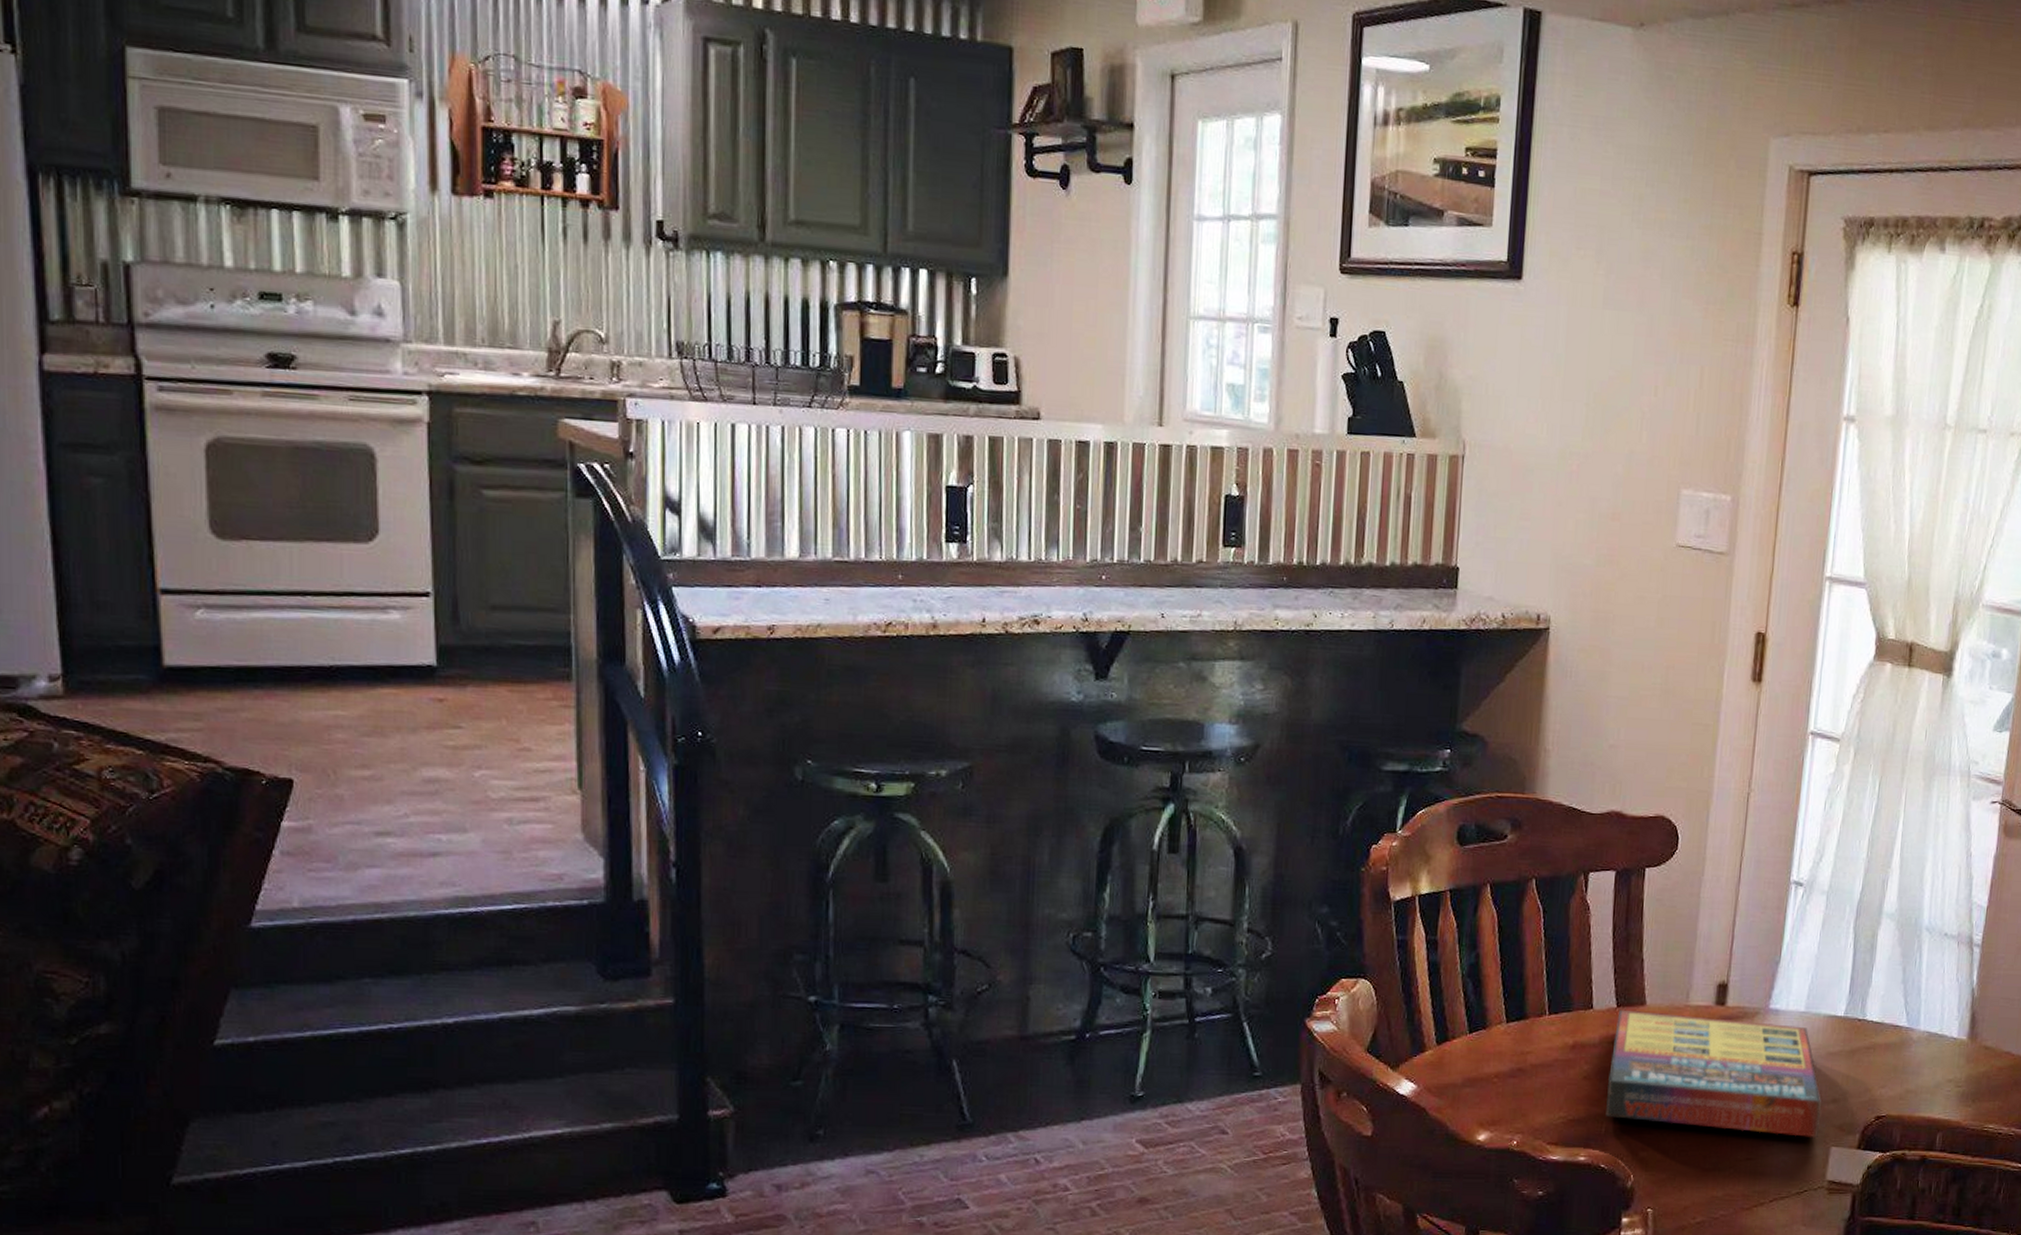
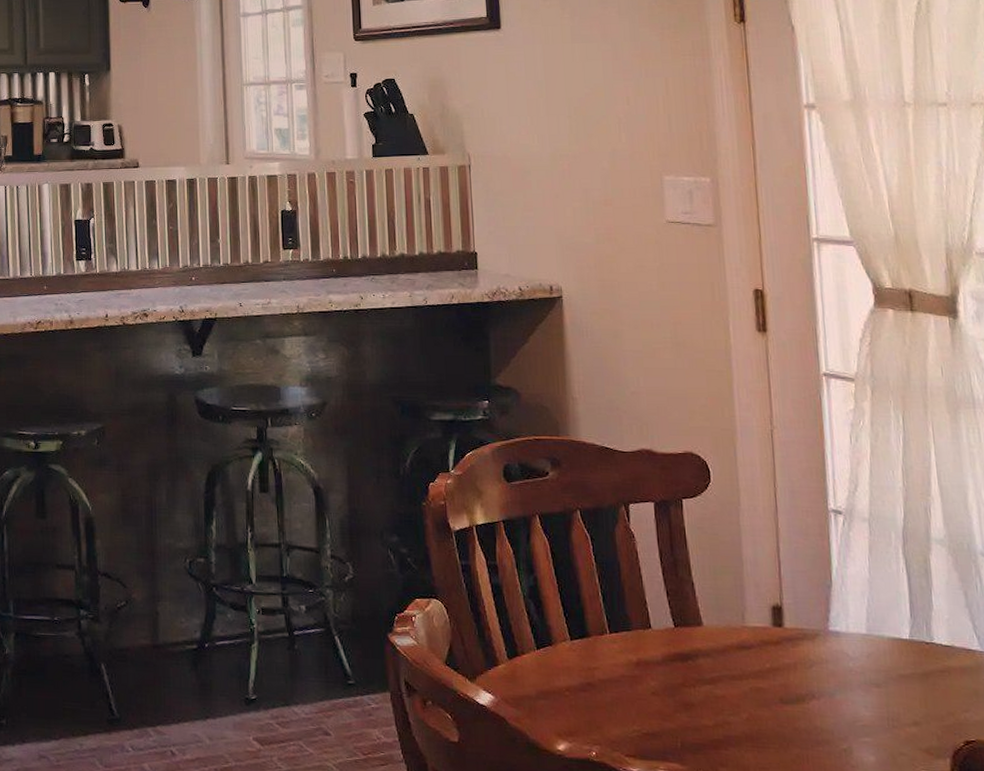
game compilation box: present [1606,1009,1822,1138] -> none [676,629,905,761]

